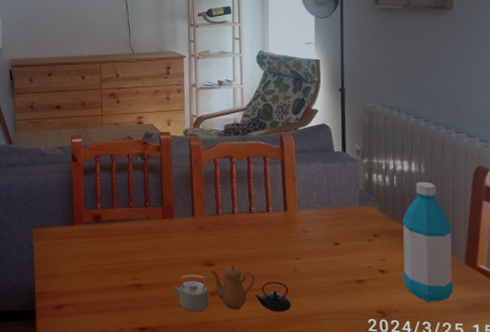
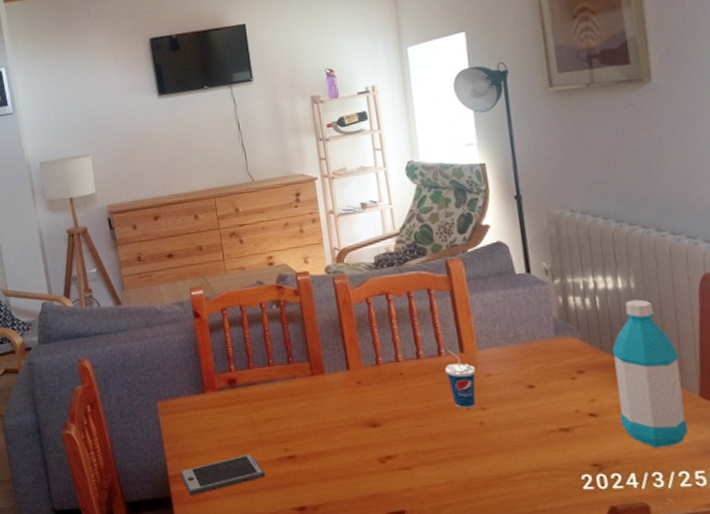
smartphone: none [46,279,116,311] -> present [180,454,265,496]
teapot: present [172,263,292,313] -> none [332,422,483,484]
cup: none [271,207,295,257] -> present [445,349,476,409]

